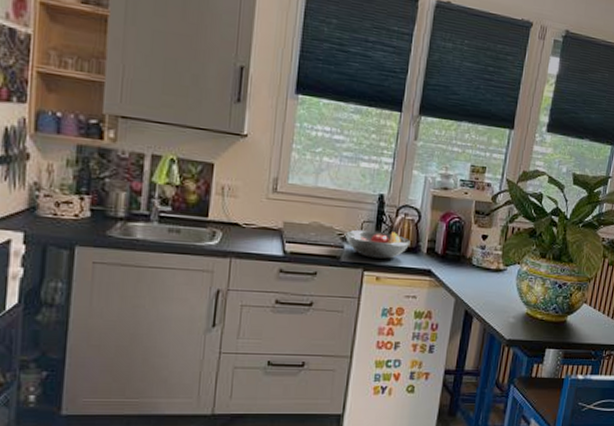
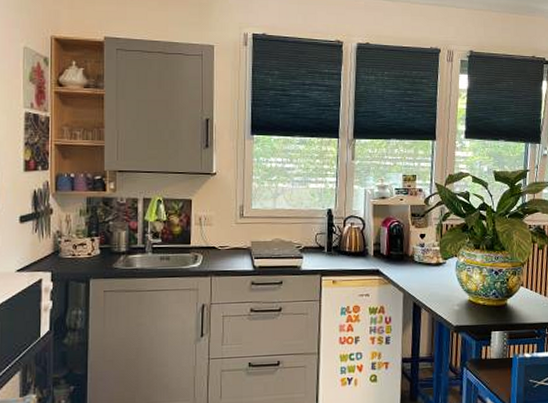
fruit bowl: present [344,229,411,259] -> none [302,239,359,264]

